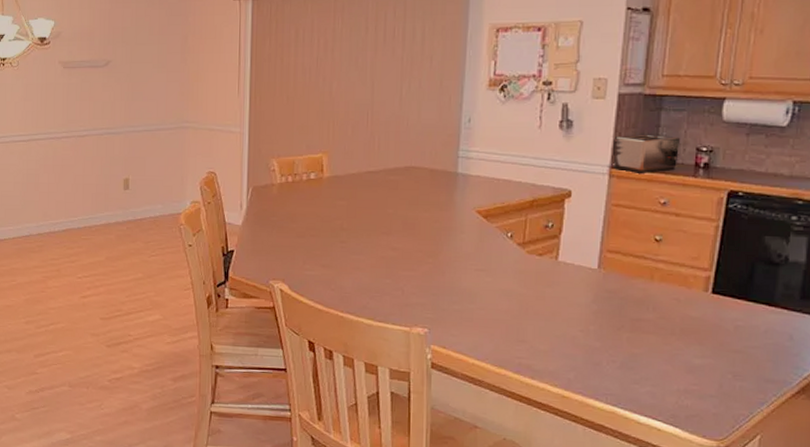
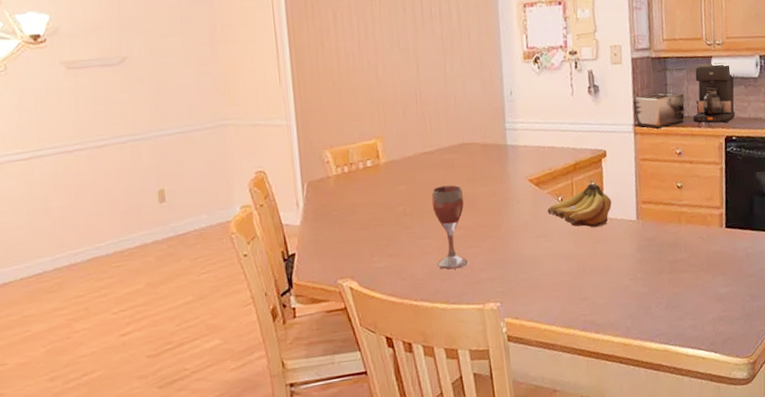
cup: none [367,206,404,289] -> present [431,185,468,270]
fruit: none [493,223,570,270] -> present [547,183,612,228]
coffee maker: none [687,106,752,175] -> present [693,62,735,123]

